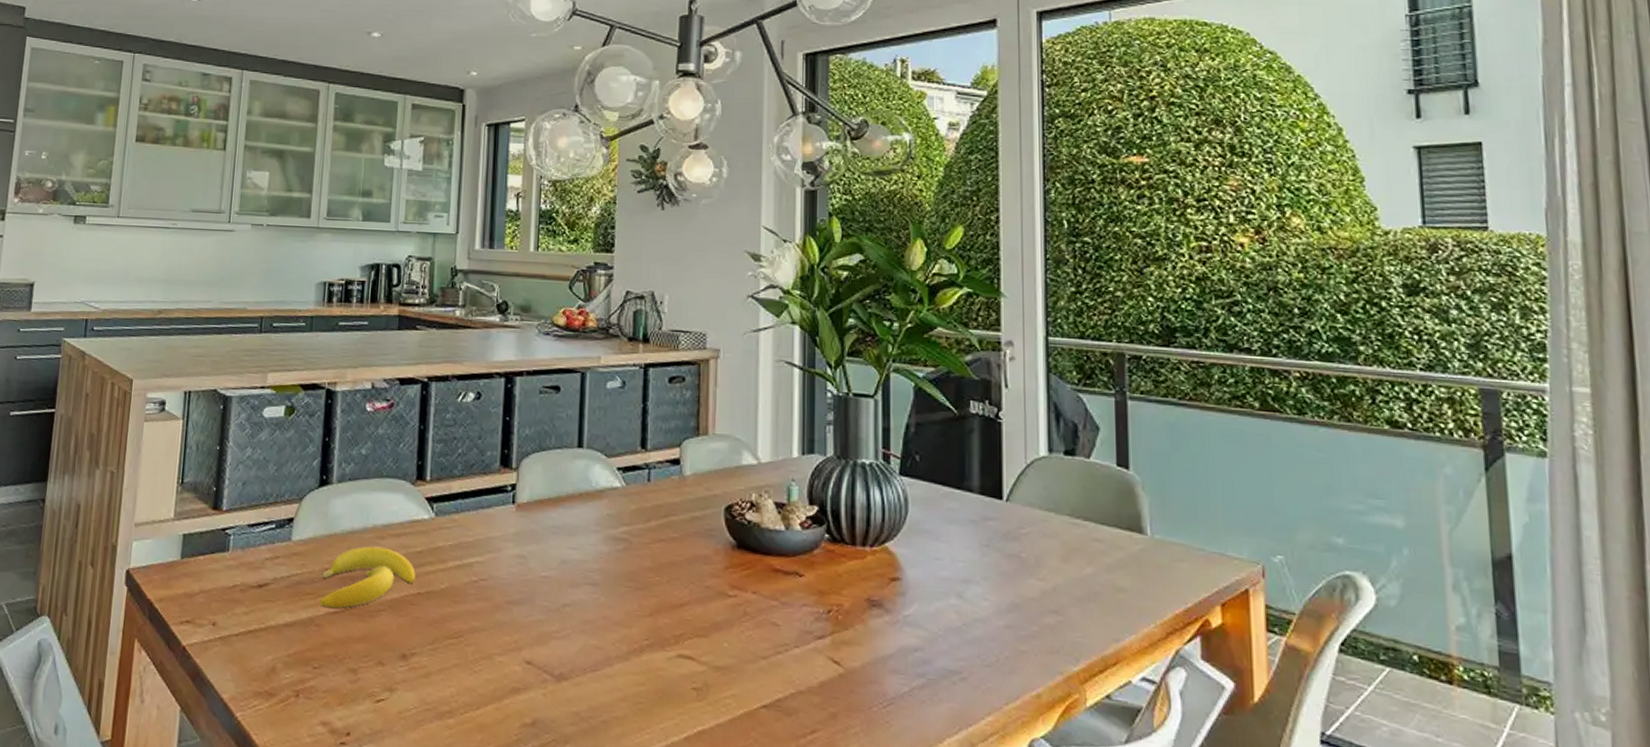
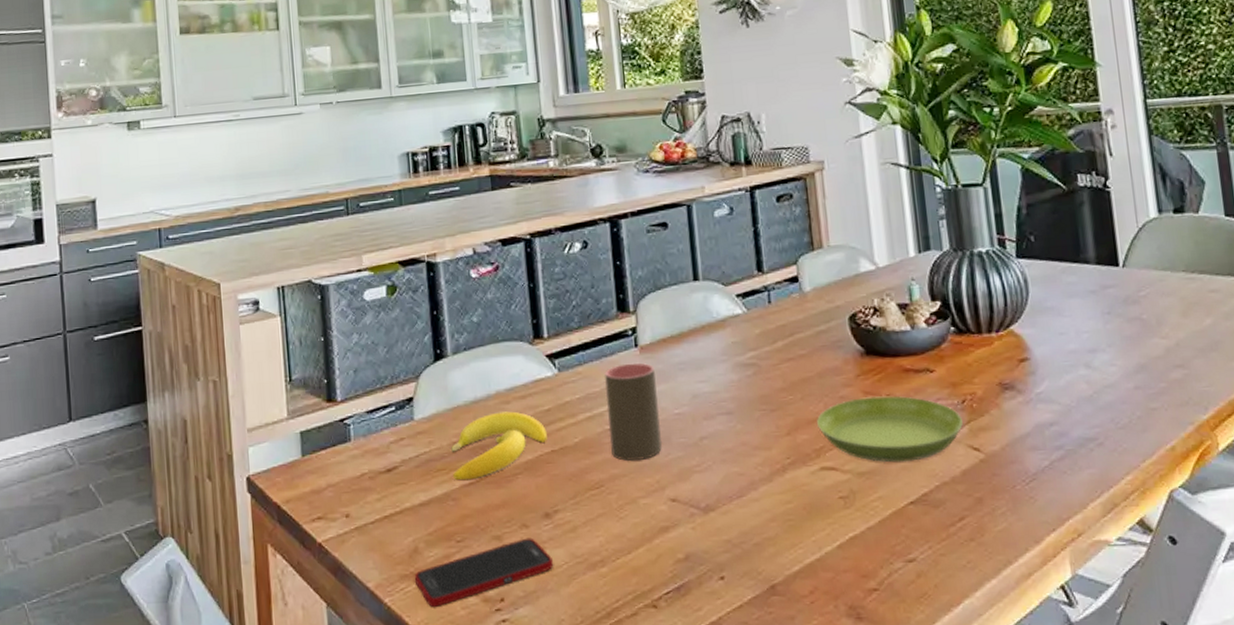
cell phone: none [267,675,404,730] -> present [414,537,554,607]
cup: none [474,518,528,617] -> present [604,362,662,462]
saucer: none [680,590,826,664] -> present [817,396,963,463]

